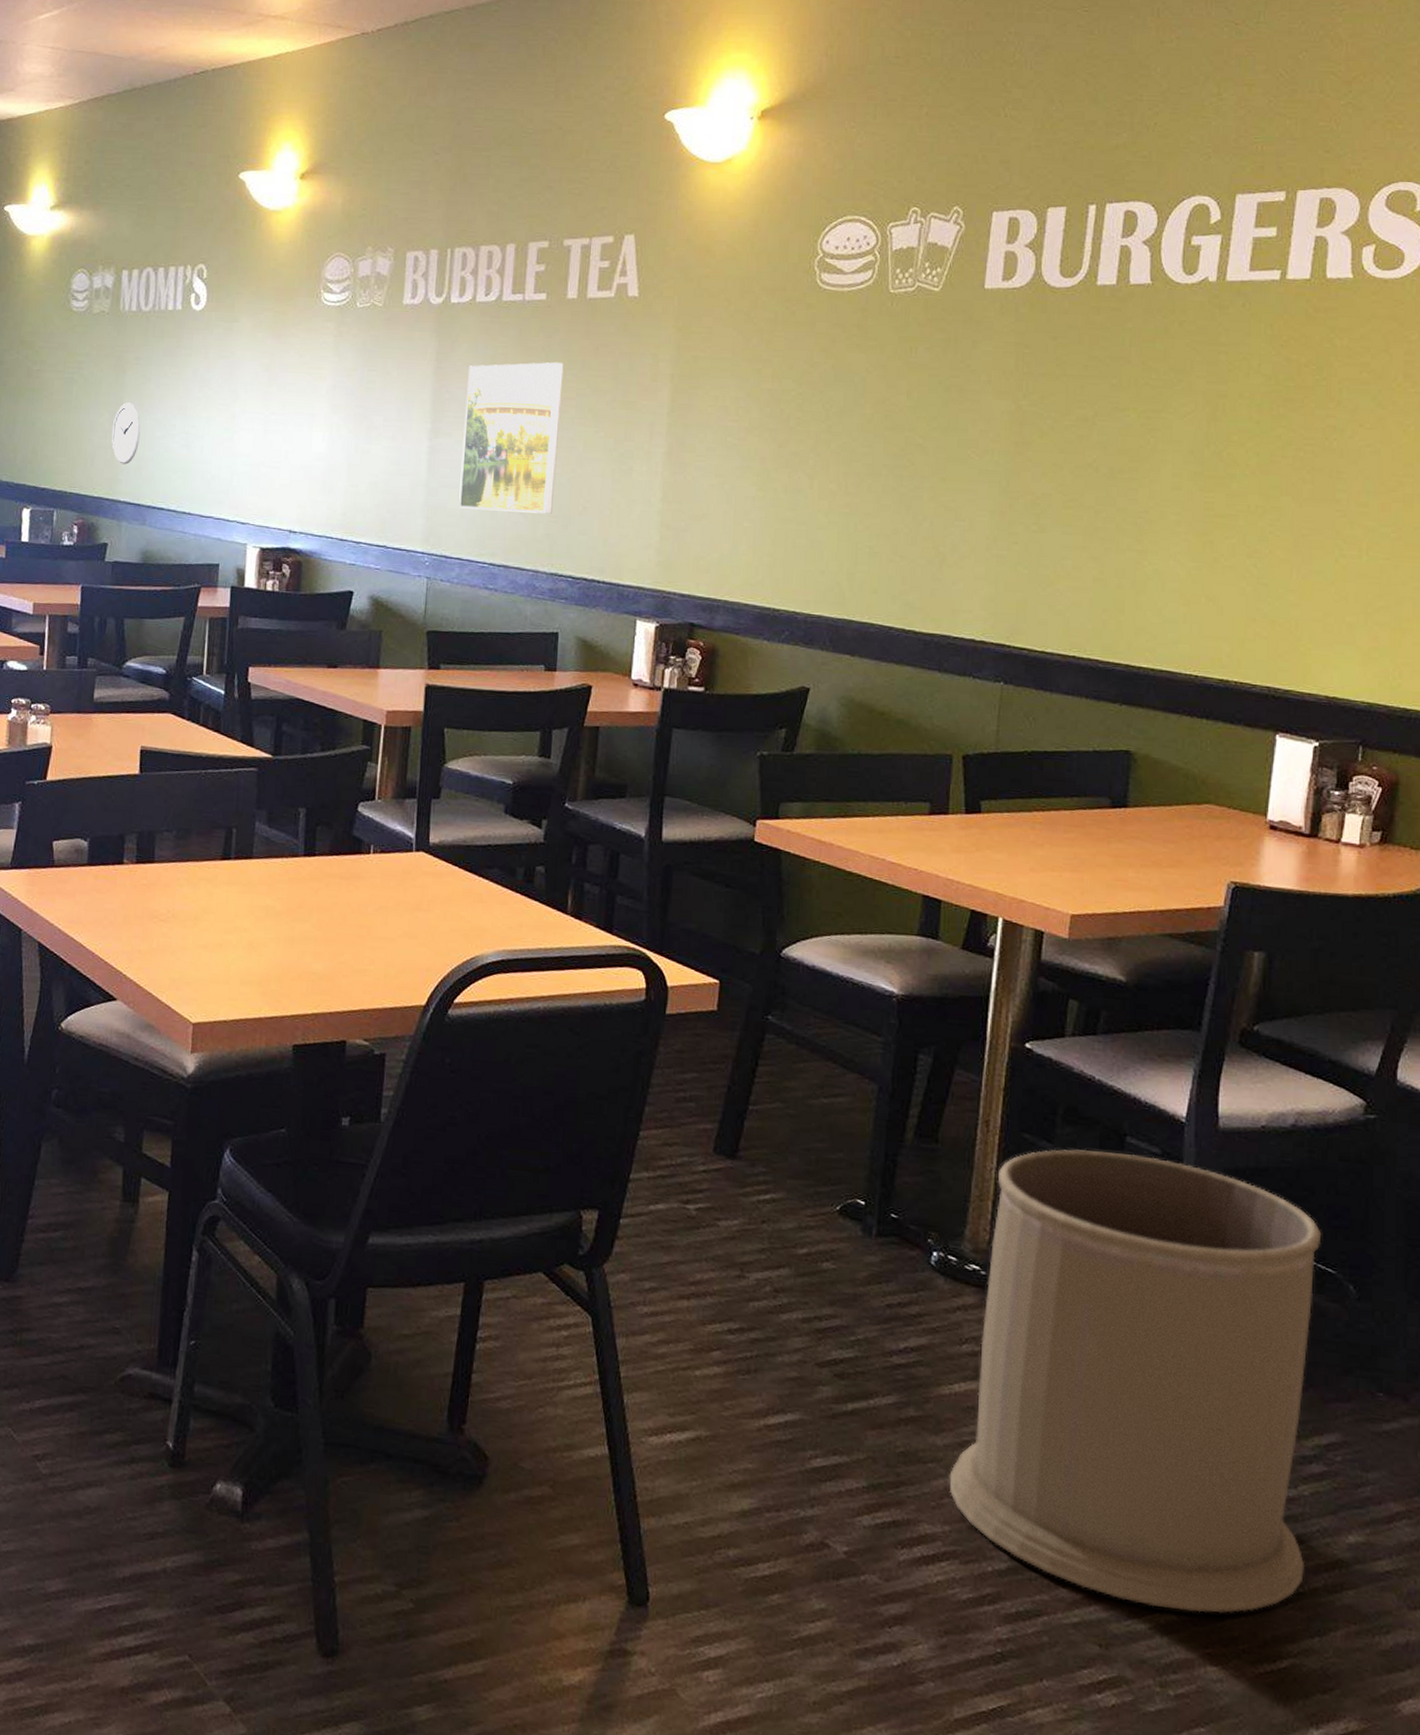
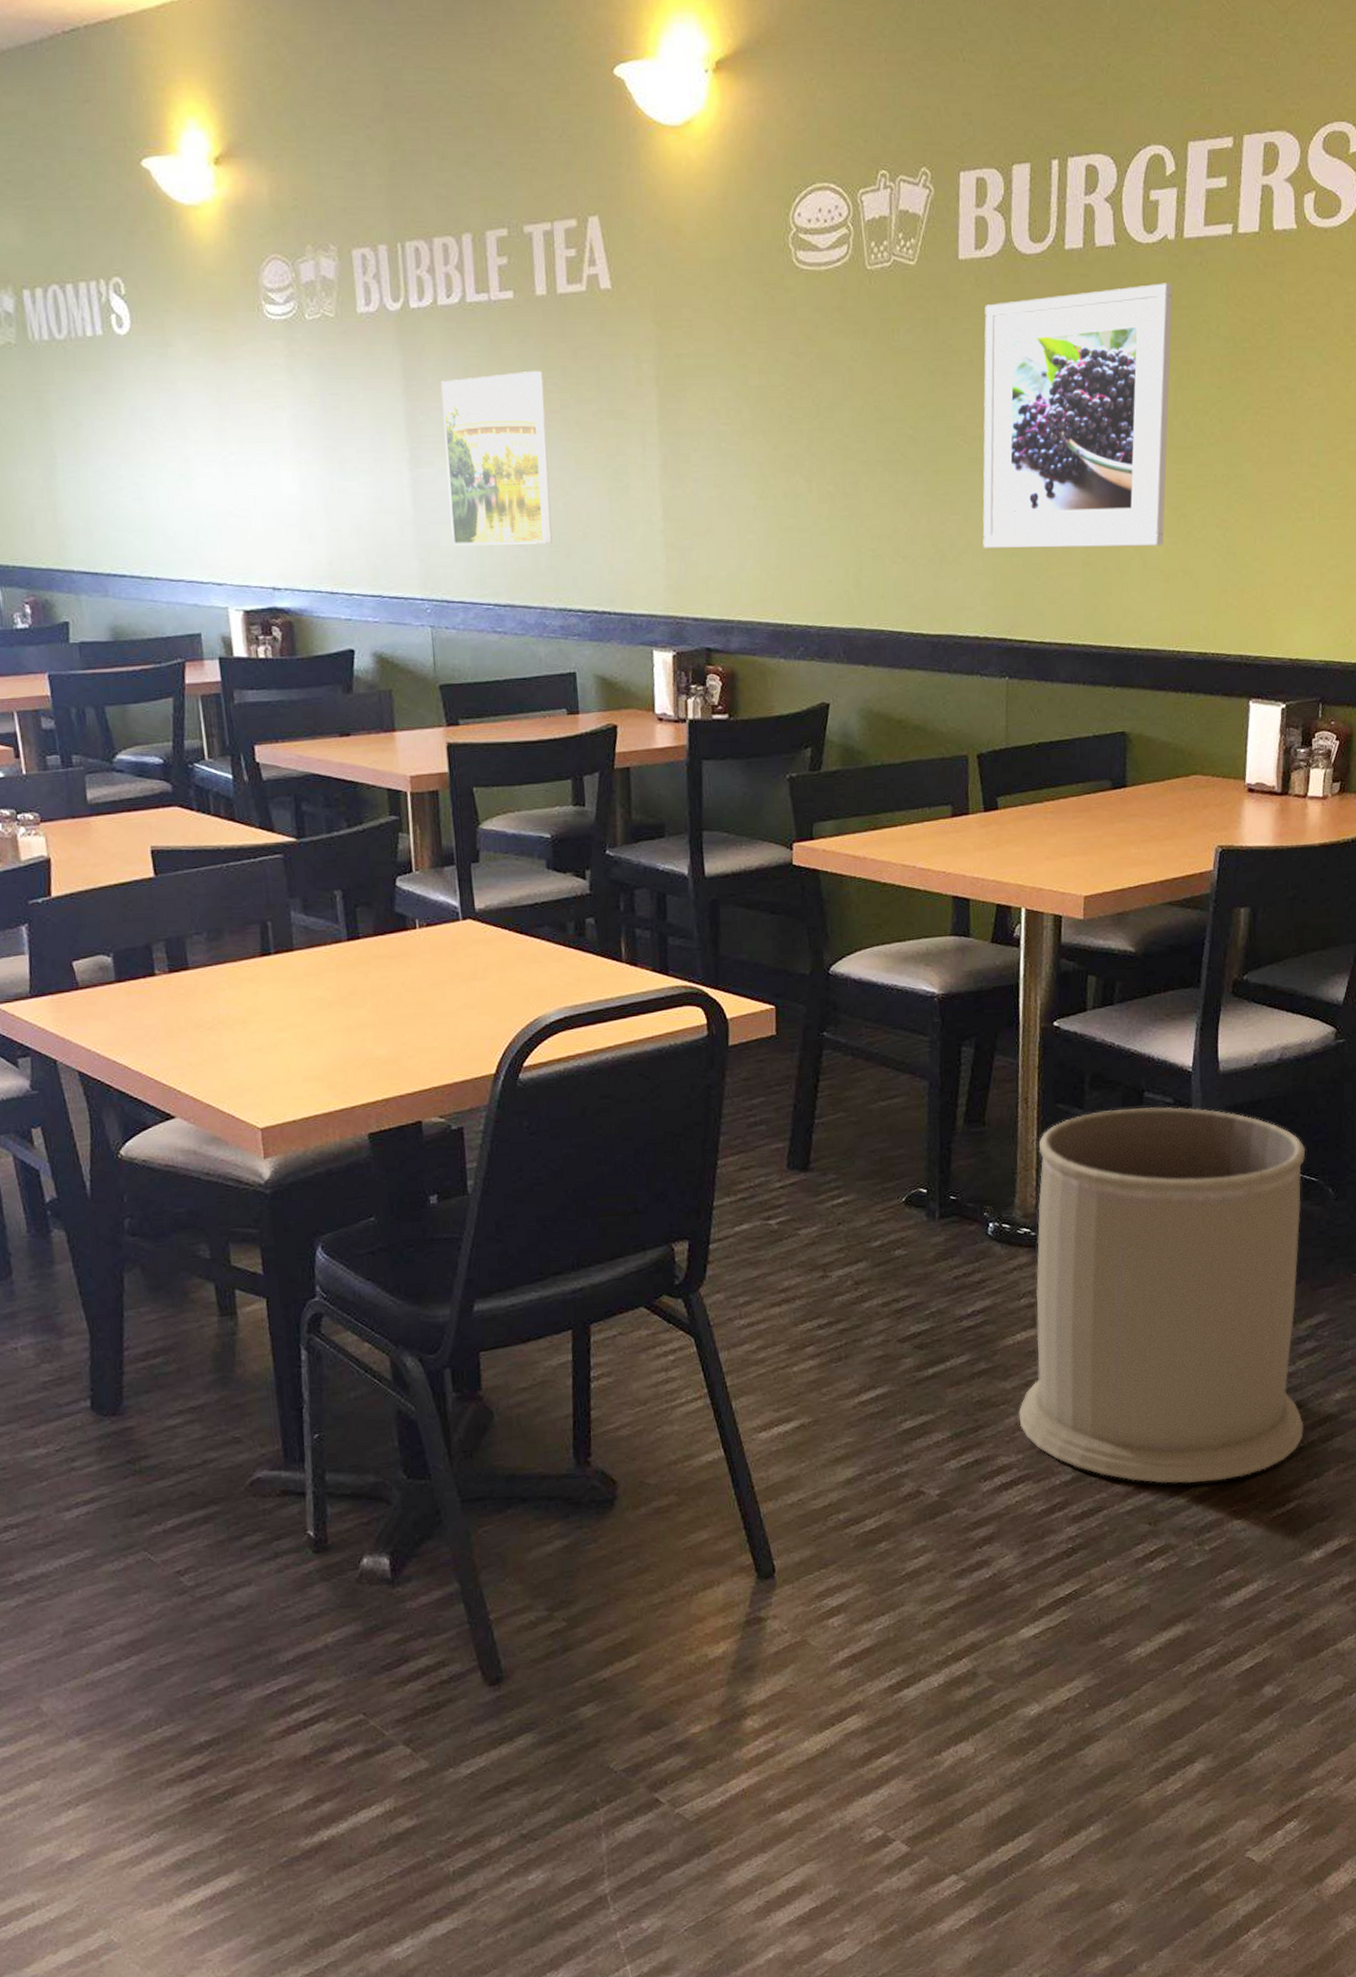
wall clock: present [111,402,141,465] -> none [47,453,83,528]
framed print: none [987,321,1211,570] -> present [982,283,1173,548]

